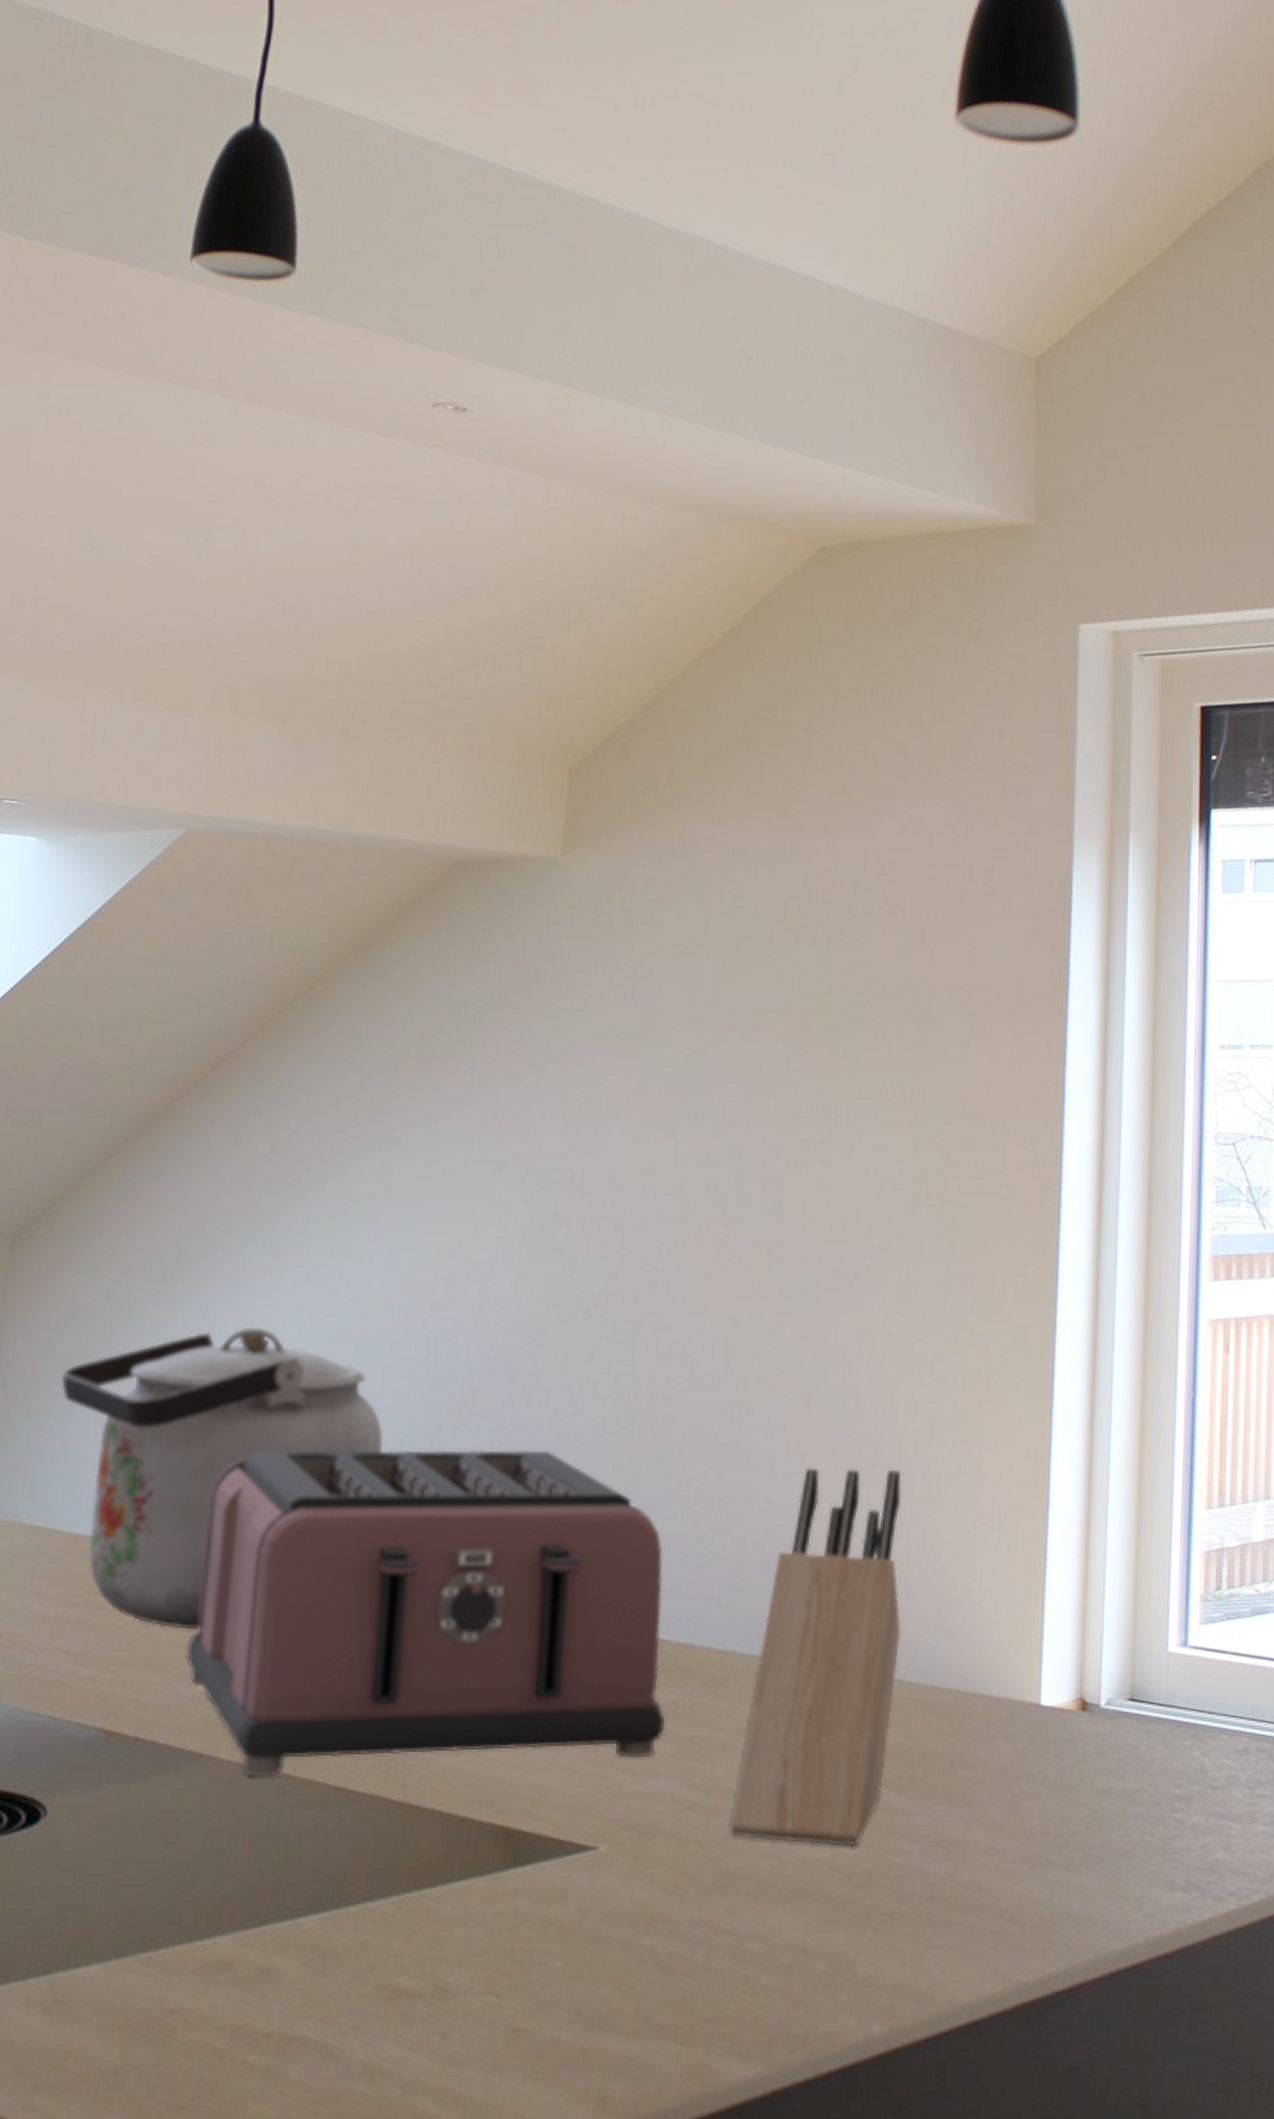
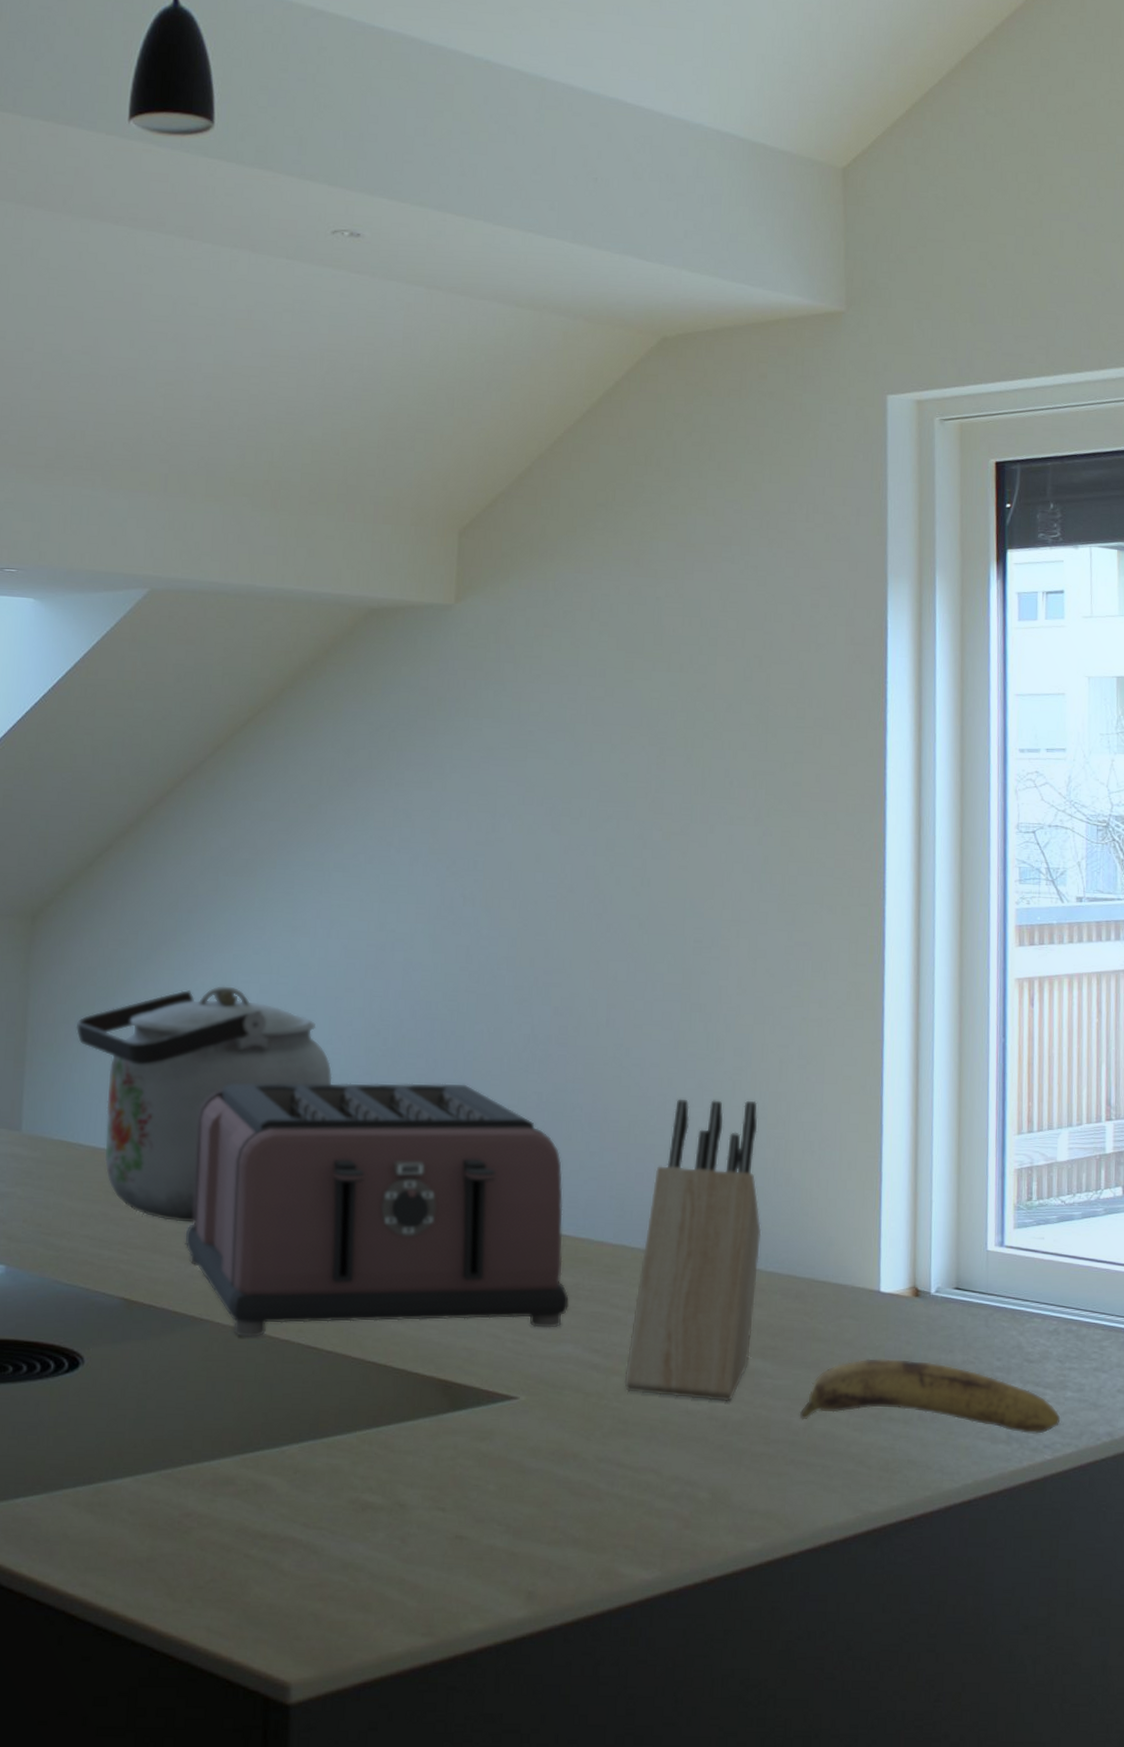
banana: none [940,1789,1249,1878] -> present [799,1358,1061,1434]

